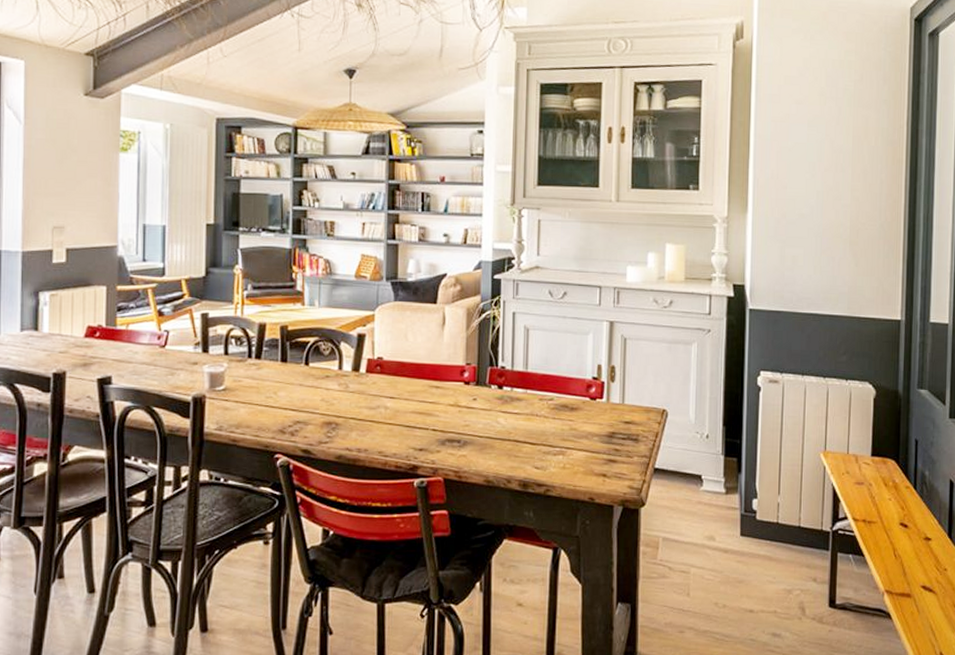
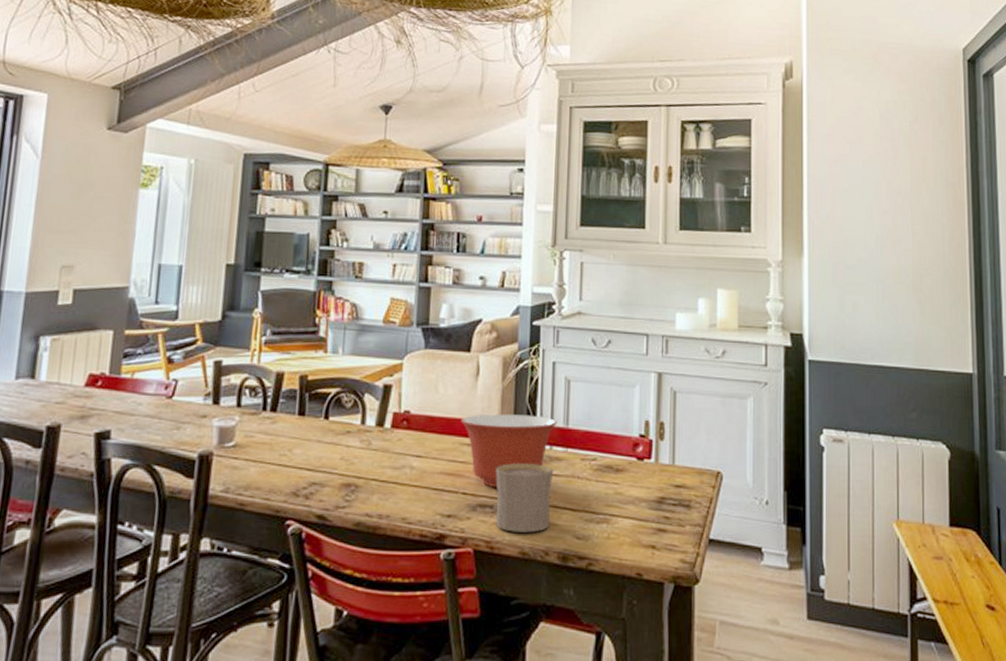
mixing bowl: none [429,359,517,424] -> present [460,414,557,487]
cup: none [462,404,515,463] -> present [496,464,554,533]

